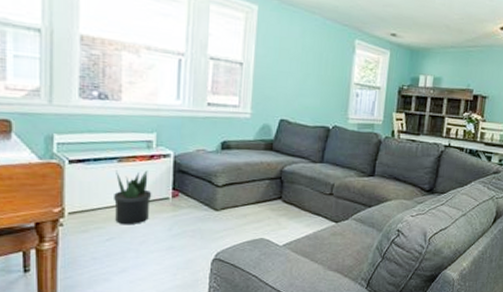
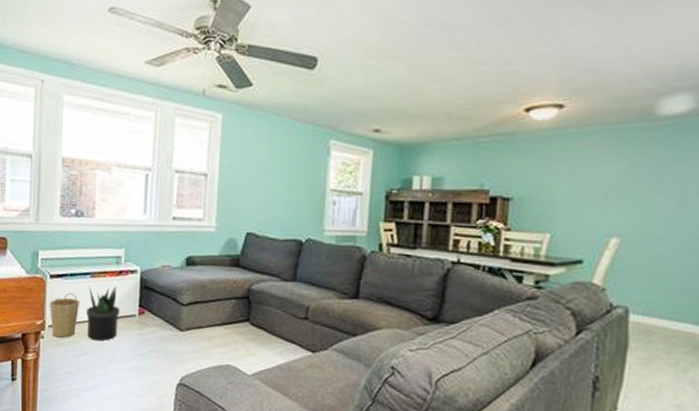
basket: none [68,179,106,224] -> present [49,293,80,338]

